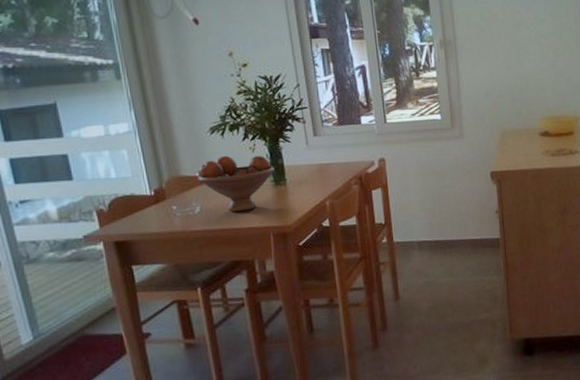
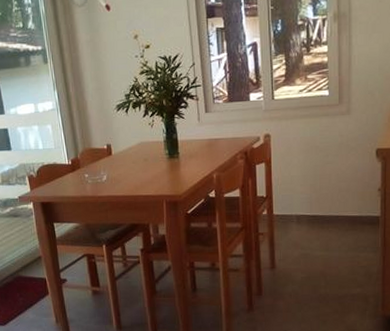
fruit bowl: present [198,155,275,212] -> none [106,130,169,181]

